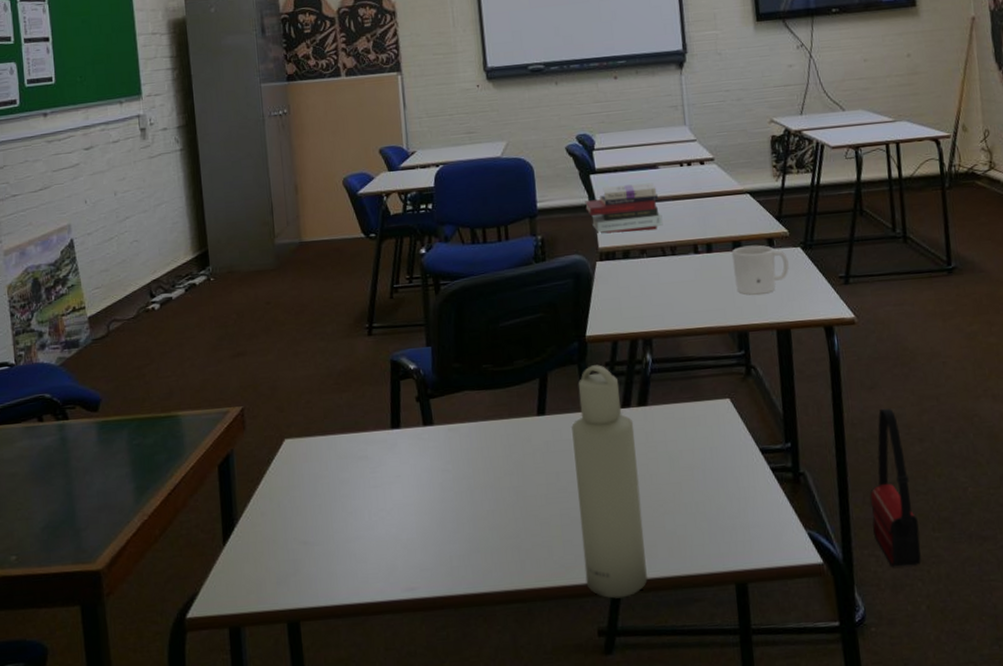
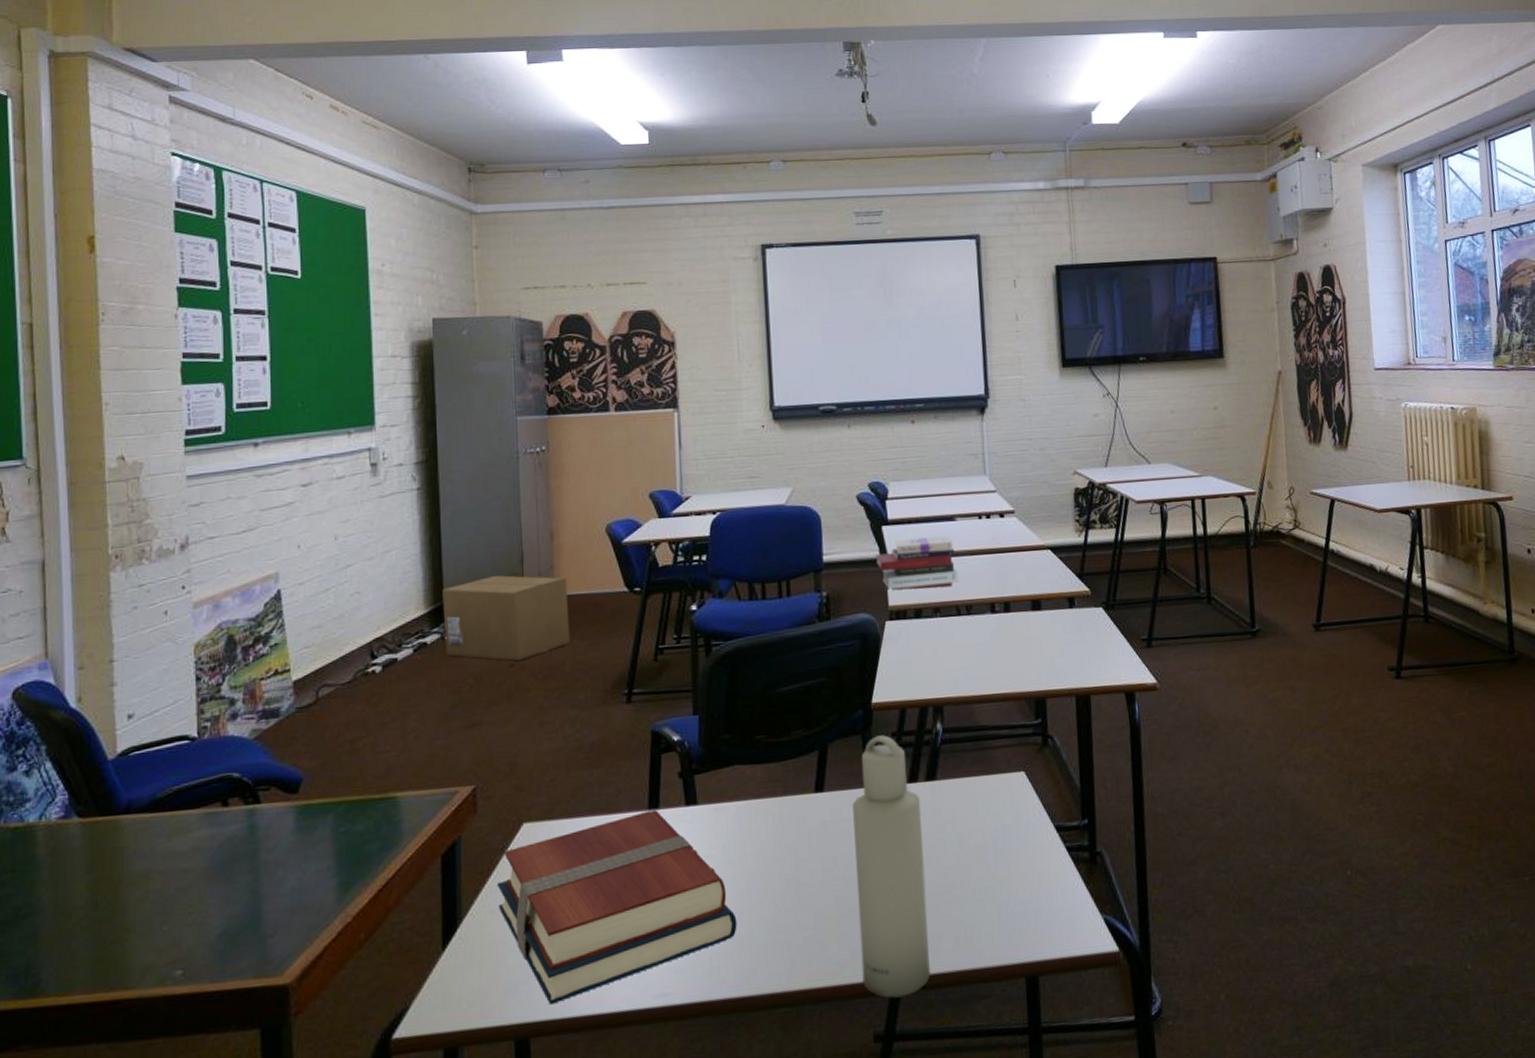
box: none [206,224,317,300] -> present [442,575,570,662]
books: none [265,429,473,594] -> present [496,810,737,1005]
mug: present [731,245,789,295] -> none [1030,604,1090,659]
shoulder bag: present [869,408,921,567] -> none [1169,780,1221,953]

